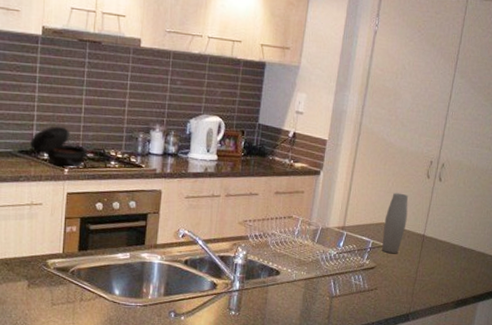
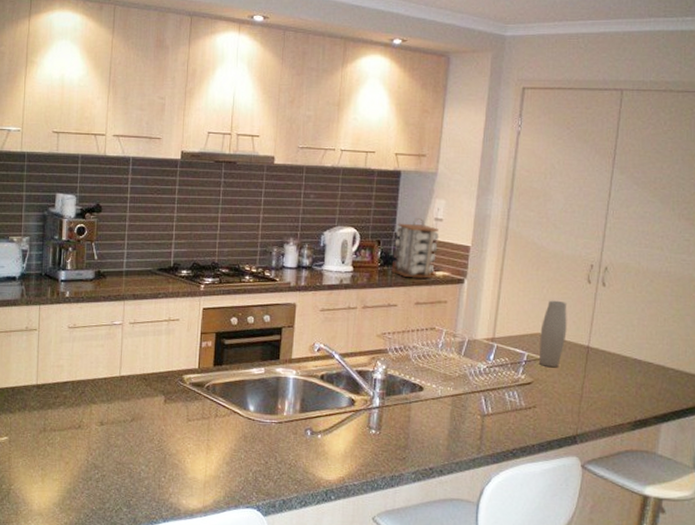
cooking pot: present [30,126,89,168] -> none [169,244,224,283]
spice rack: none [254,109,299,170] -> present [391,217,438,280]

